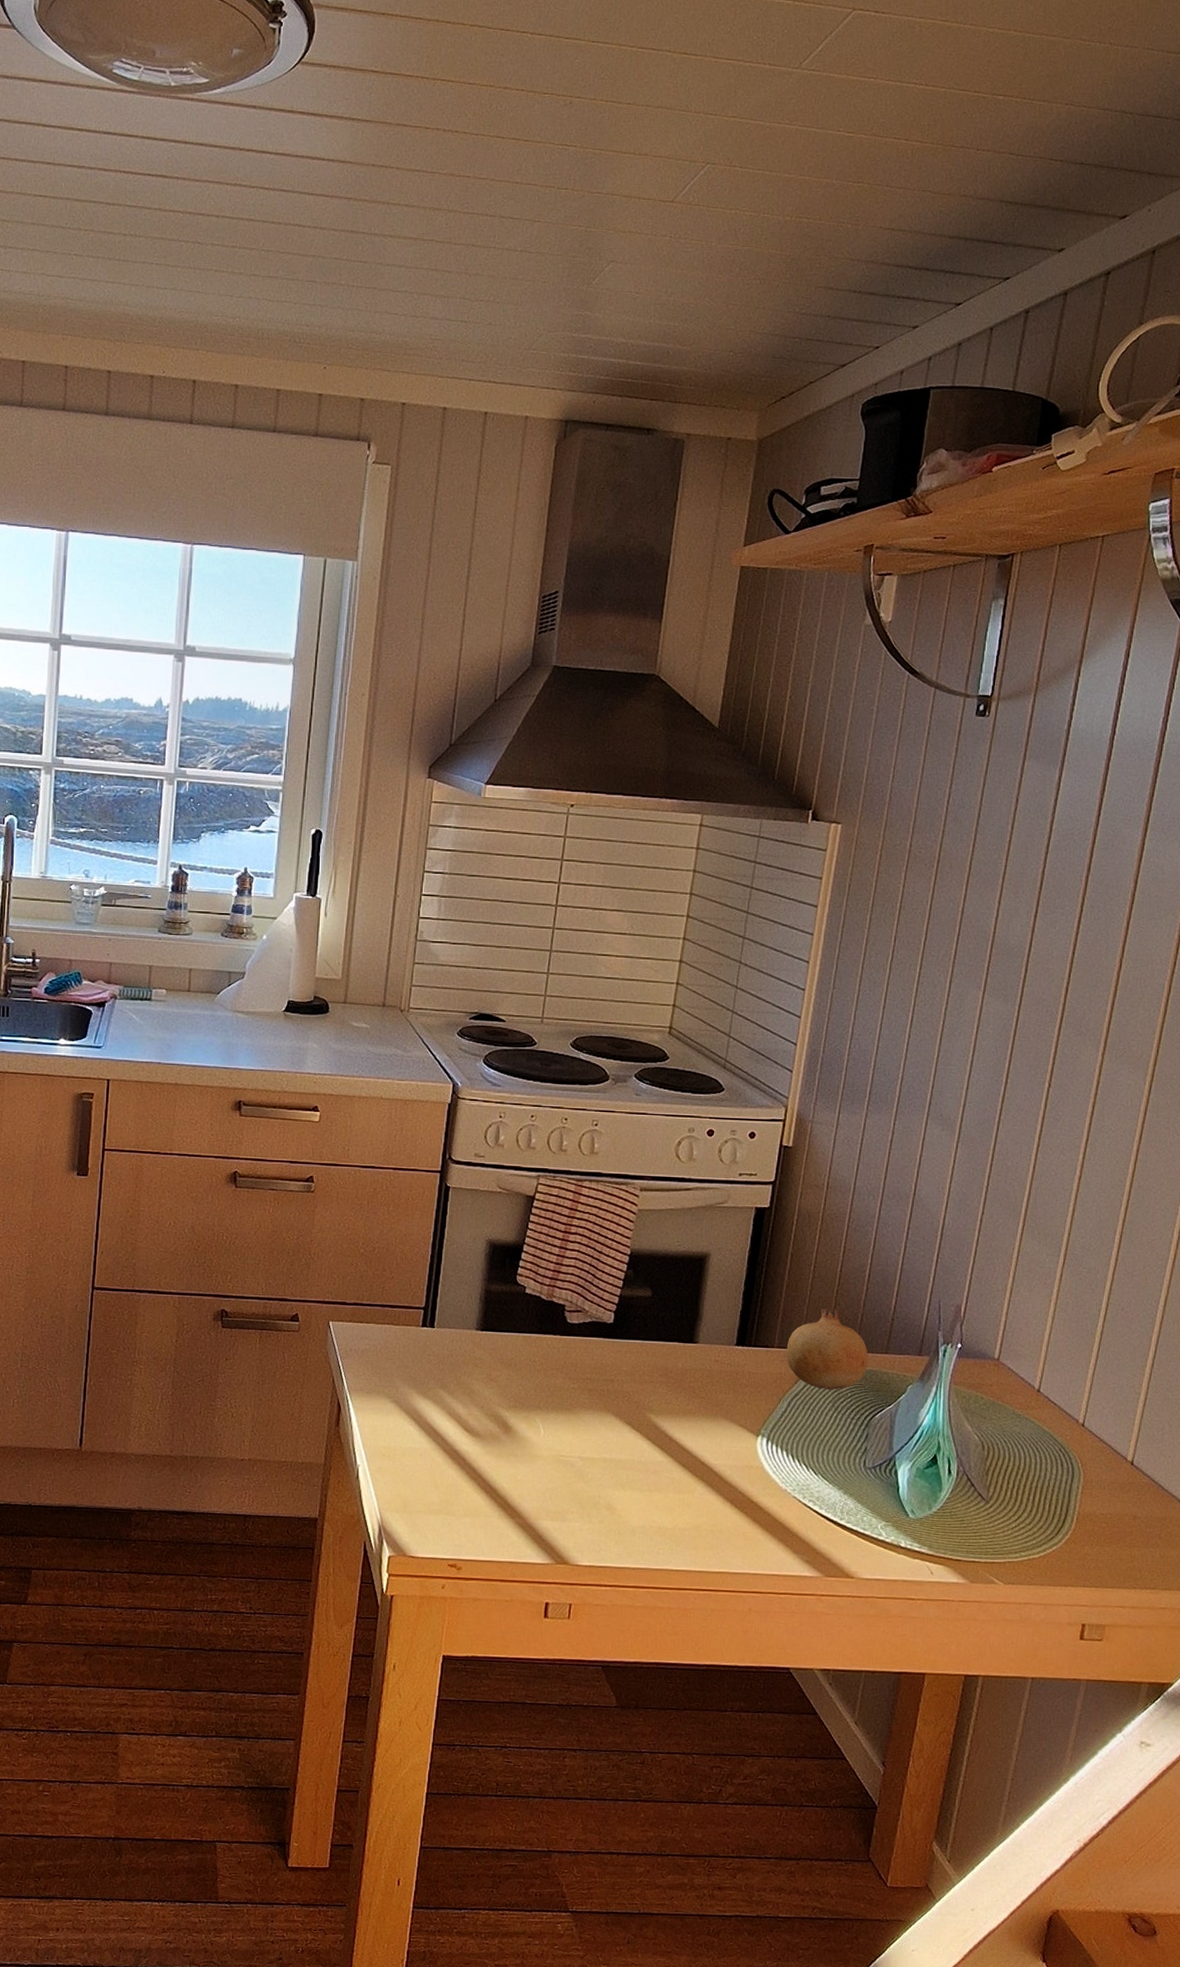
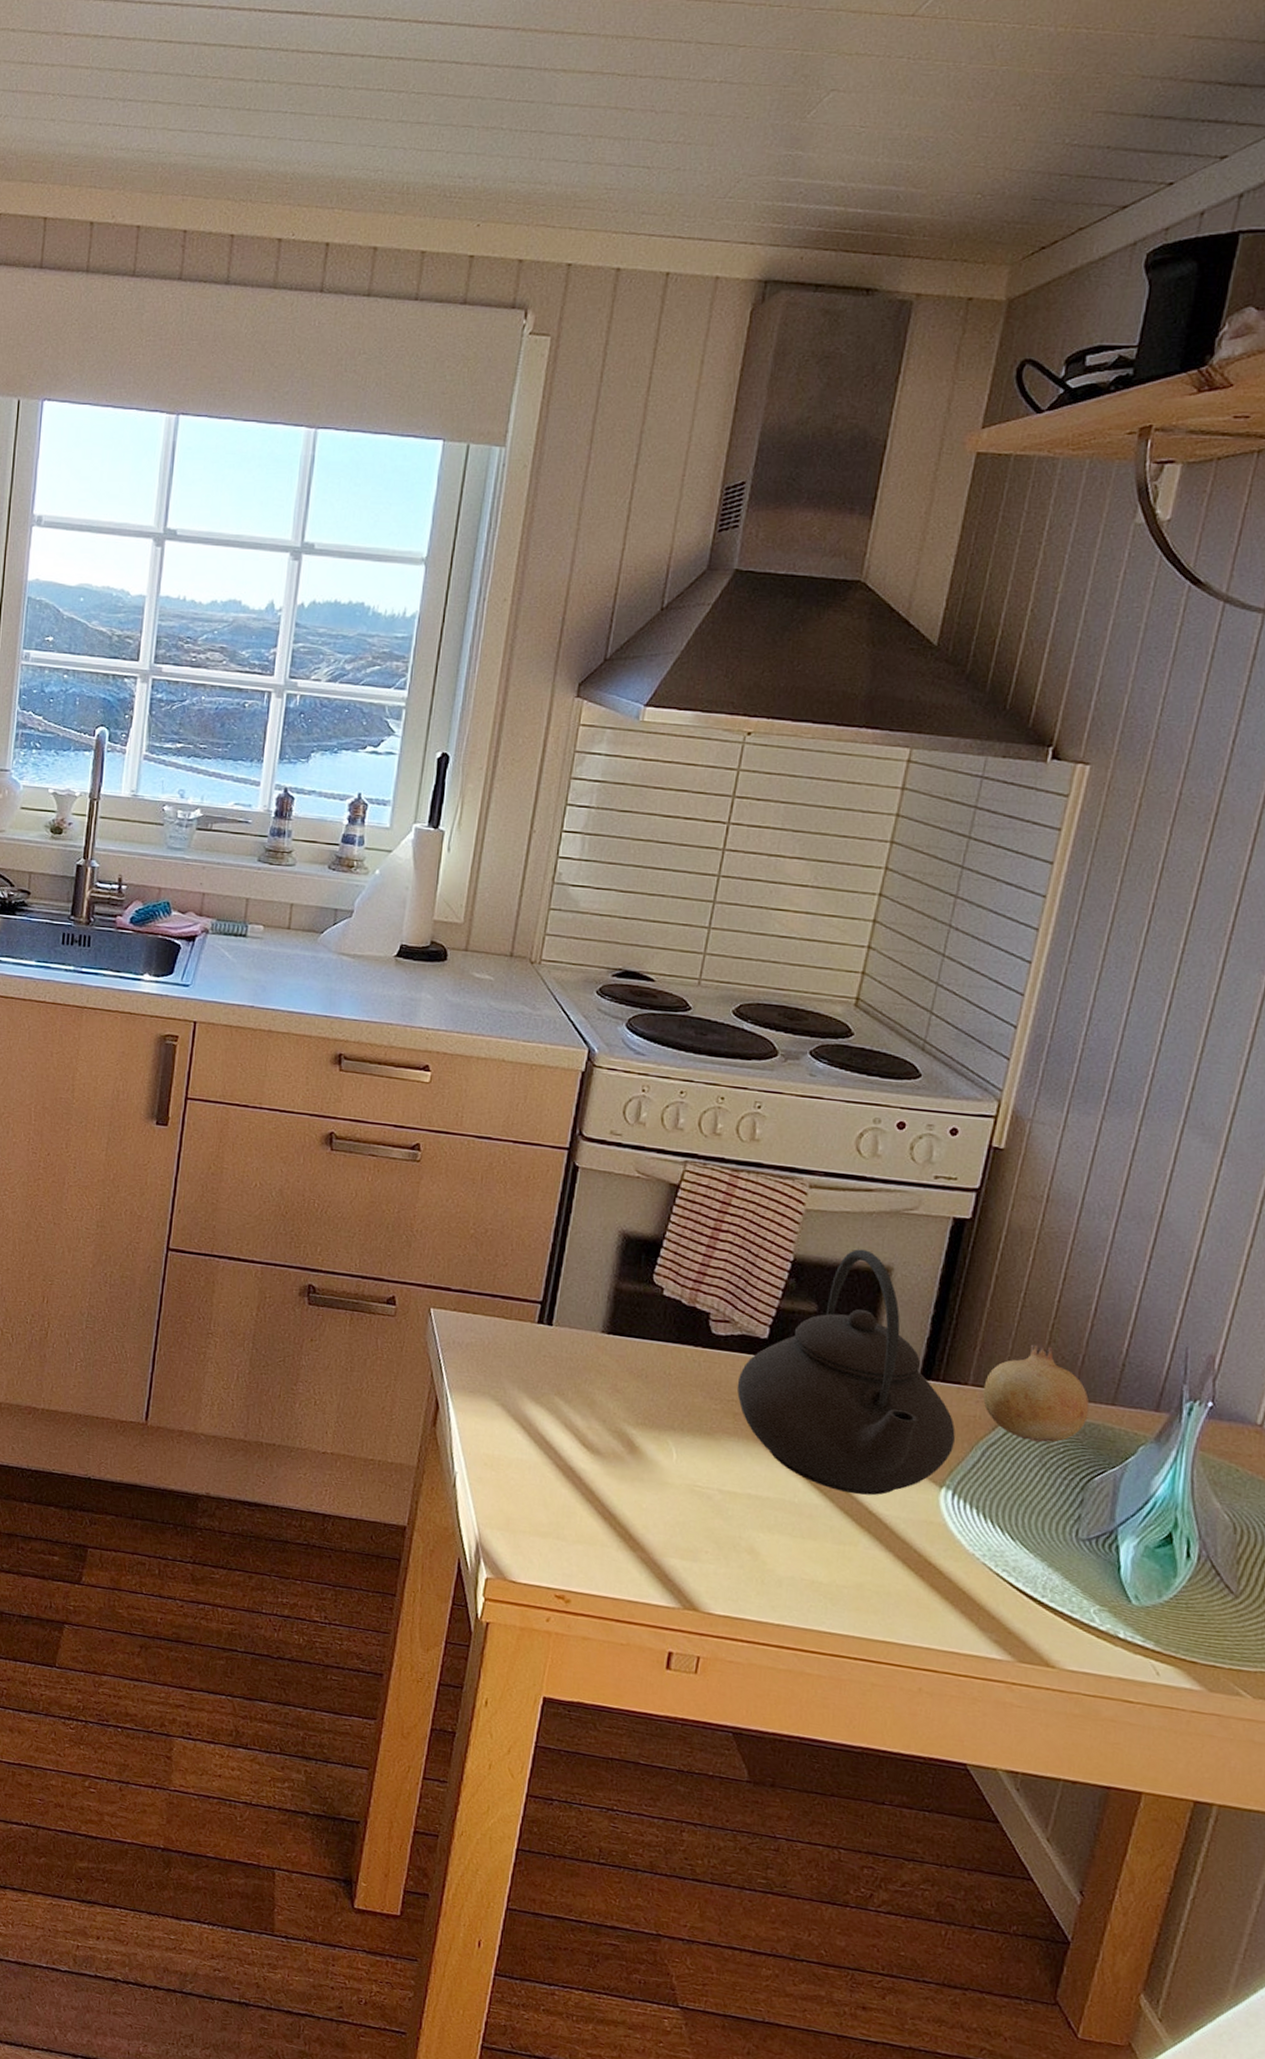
teapot: none [590,1240,766,1450] -> present [737,1249,956,1496]

